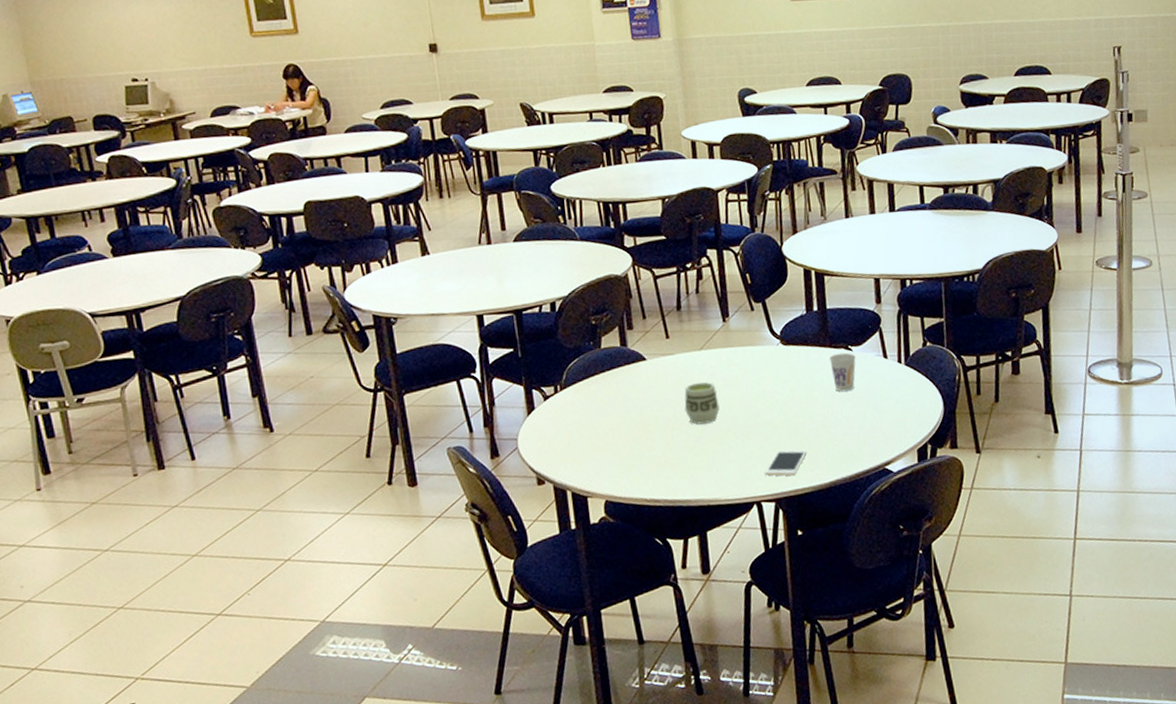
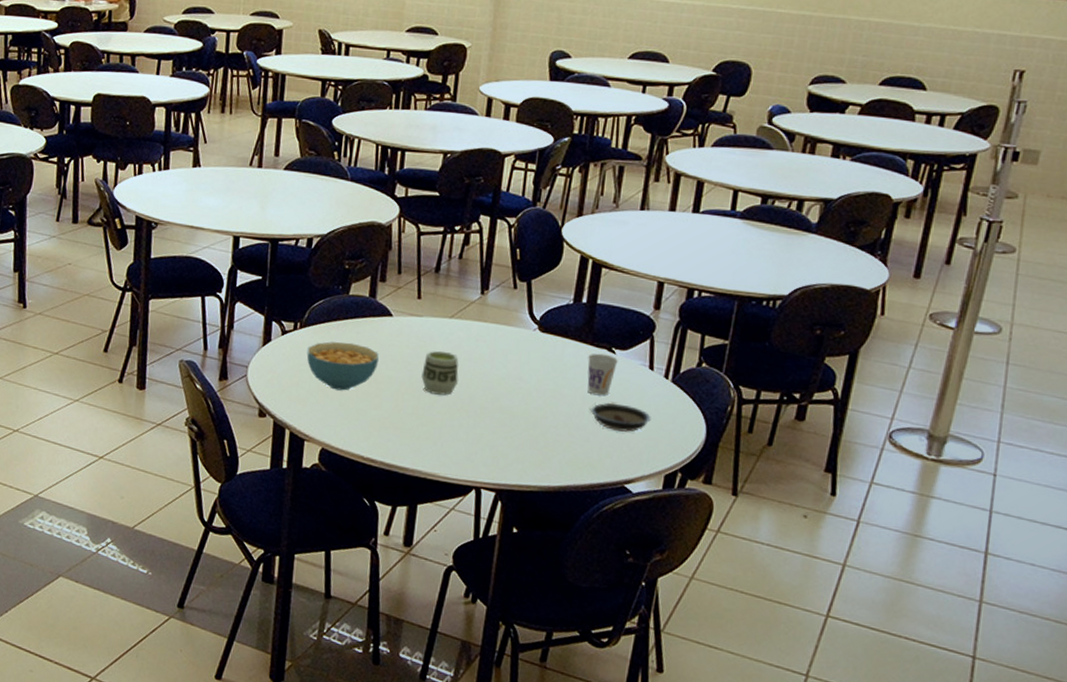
cereal bowl: none [571,393,642,442] -> present [306,341,379,391]
cell phone: present [765,449,807,476] -> none [491,439,542,469]
saucer: none [842,394,895,420] -> present [591,402,651,432]

